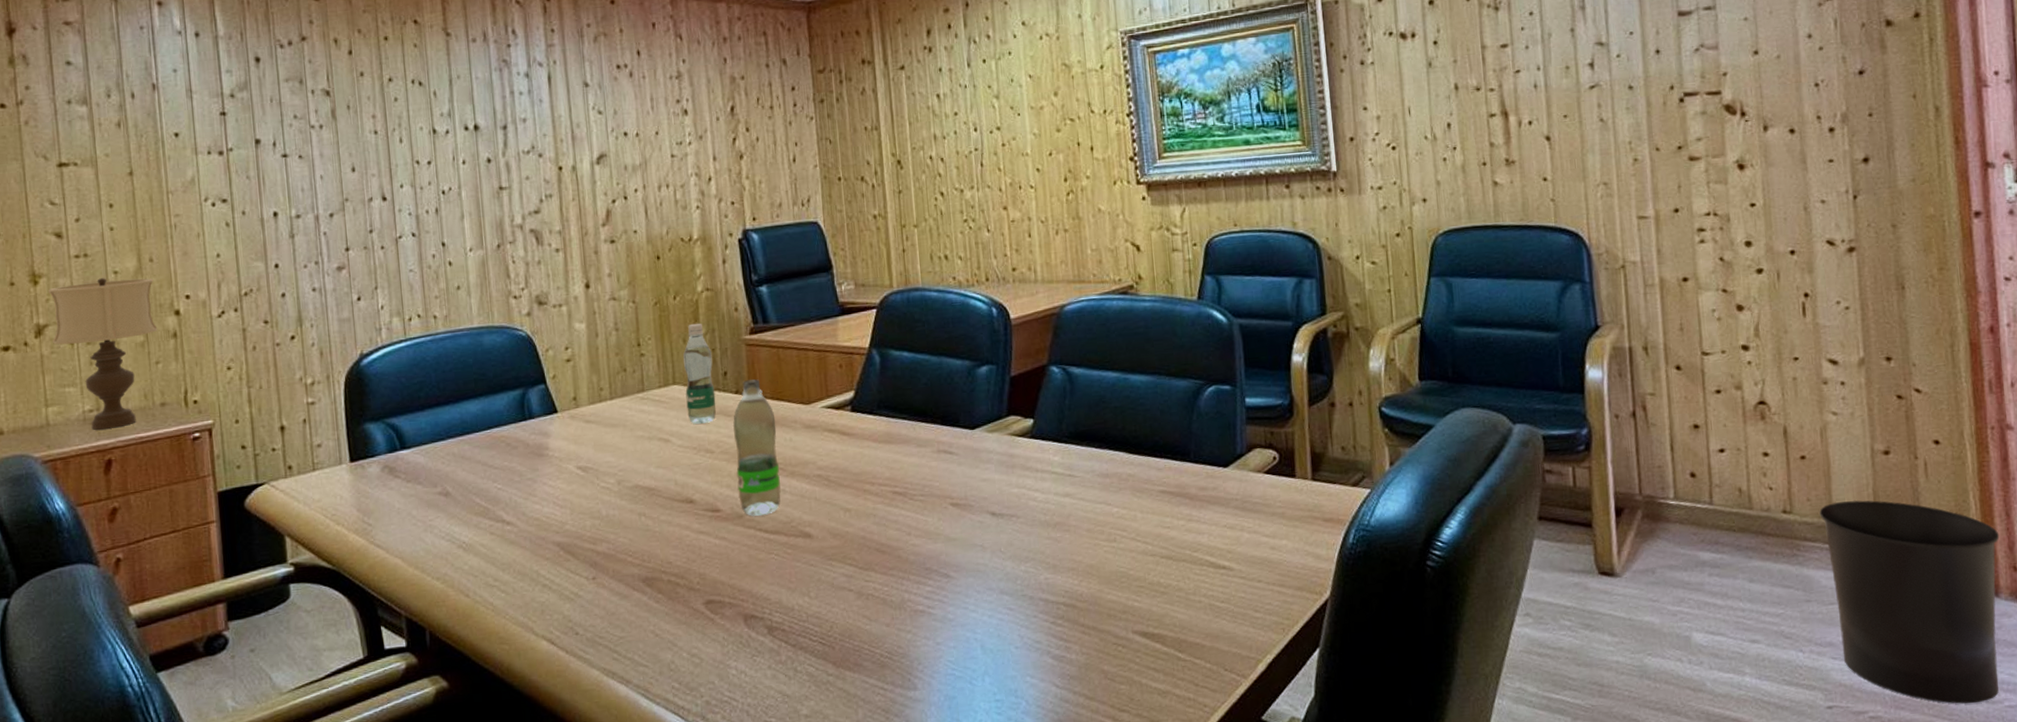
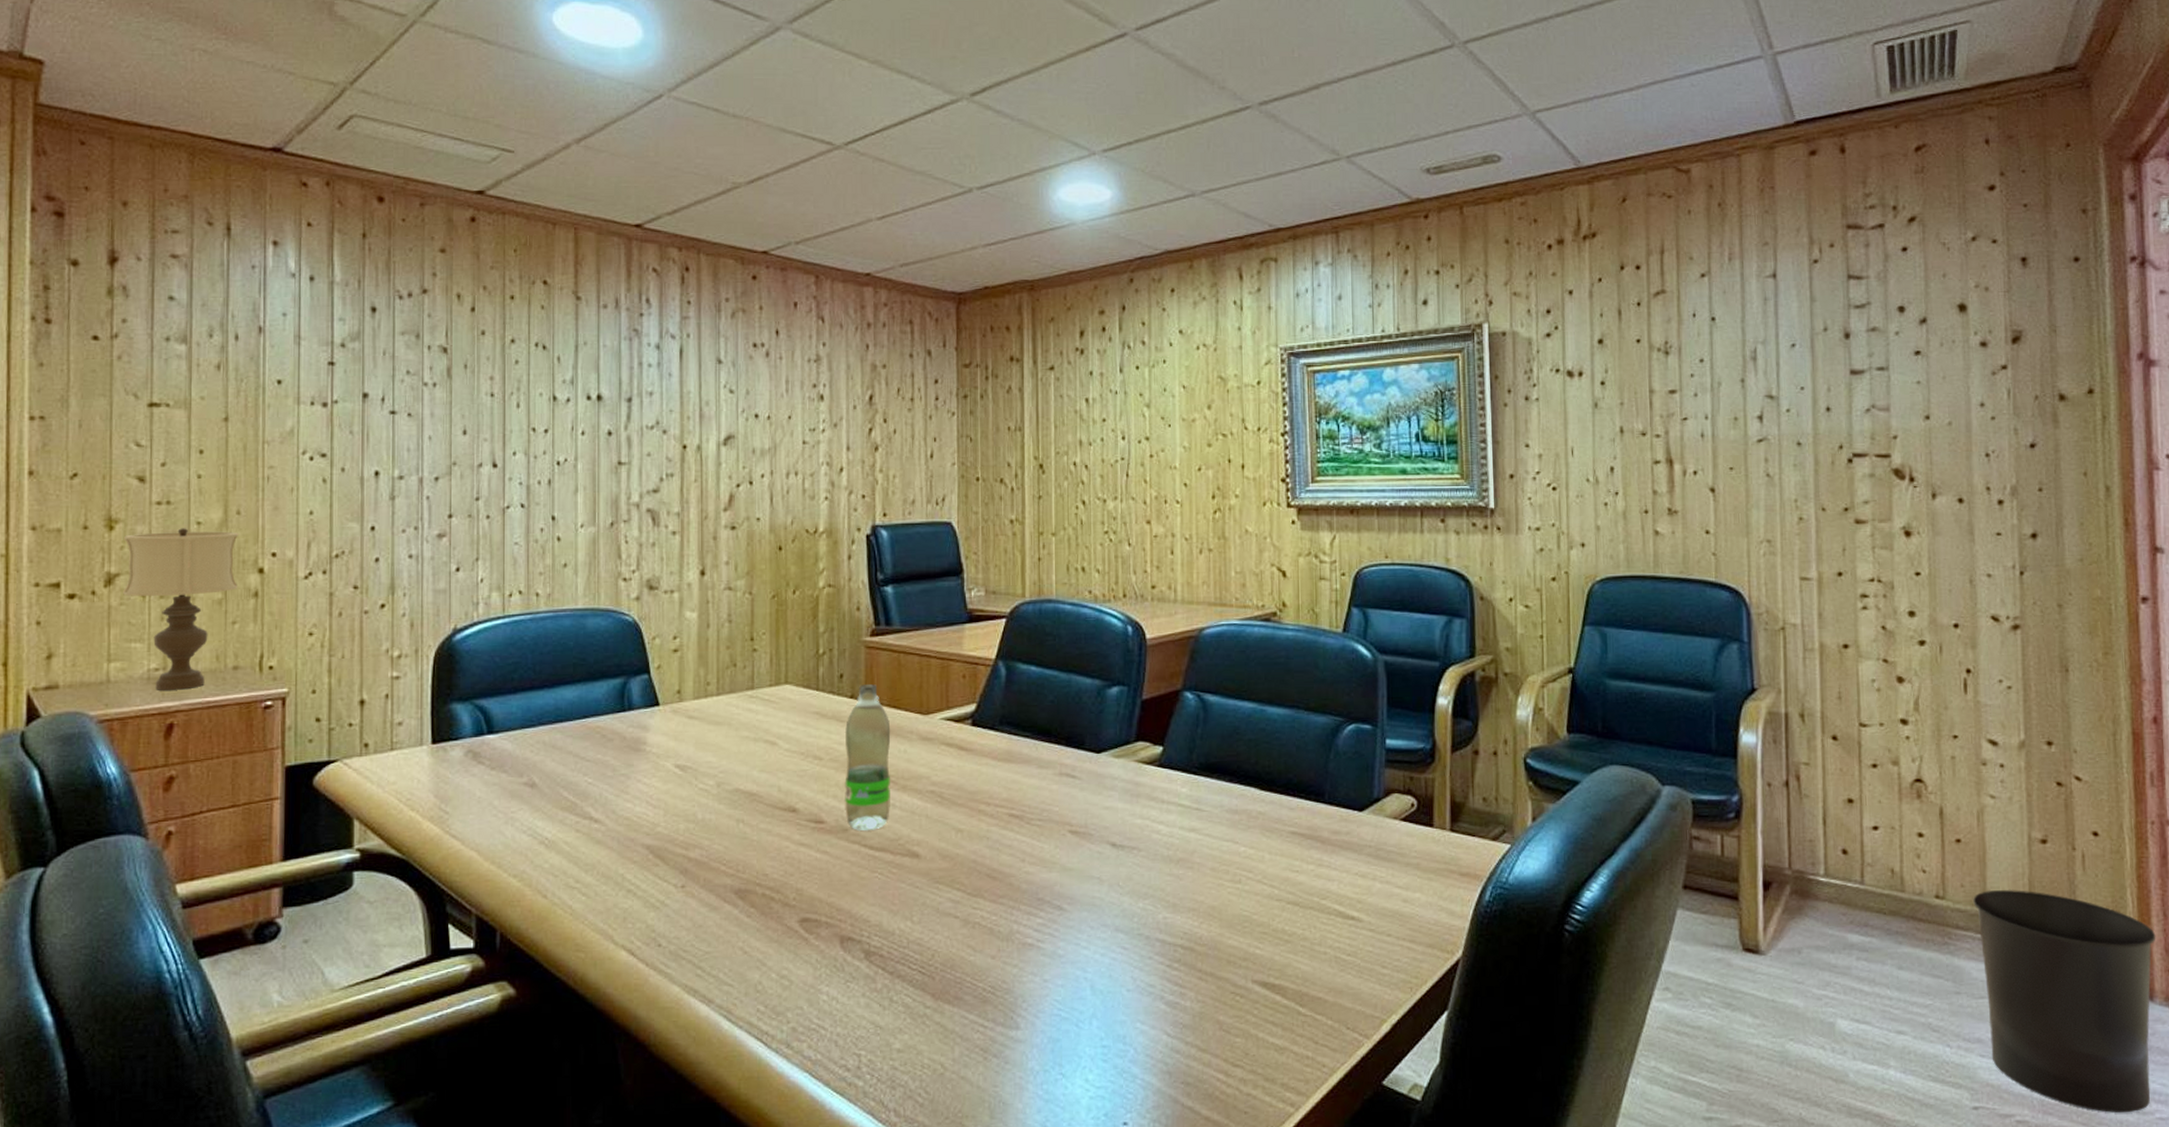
bottle: present [683,323,717,424] -> none [797,620,829,728]

